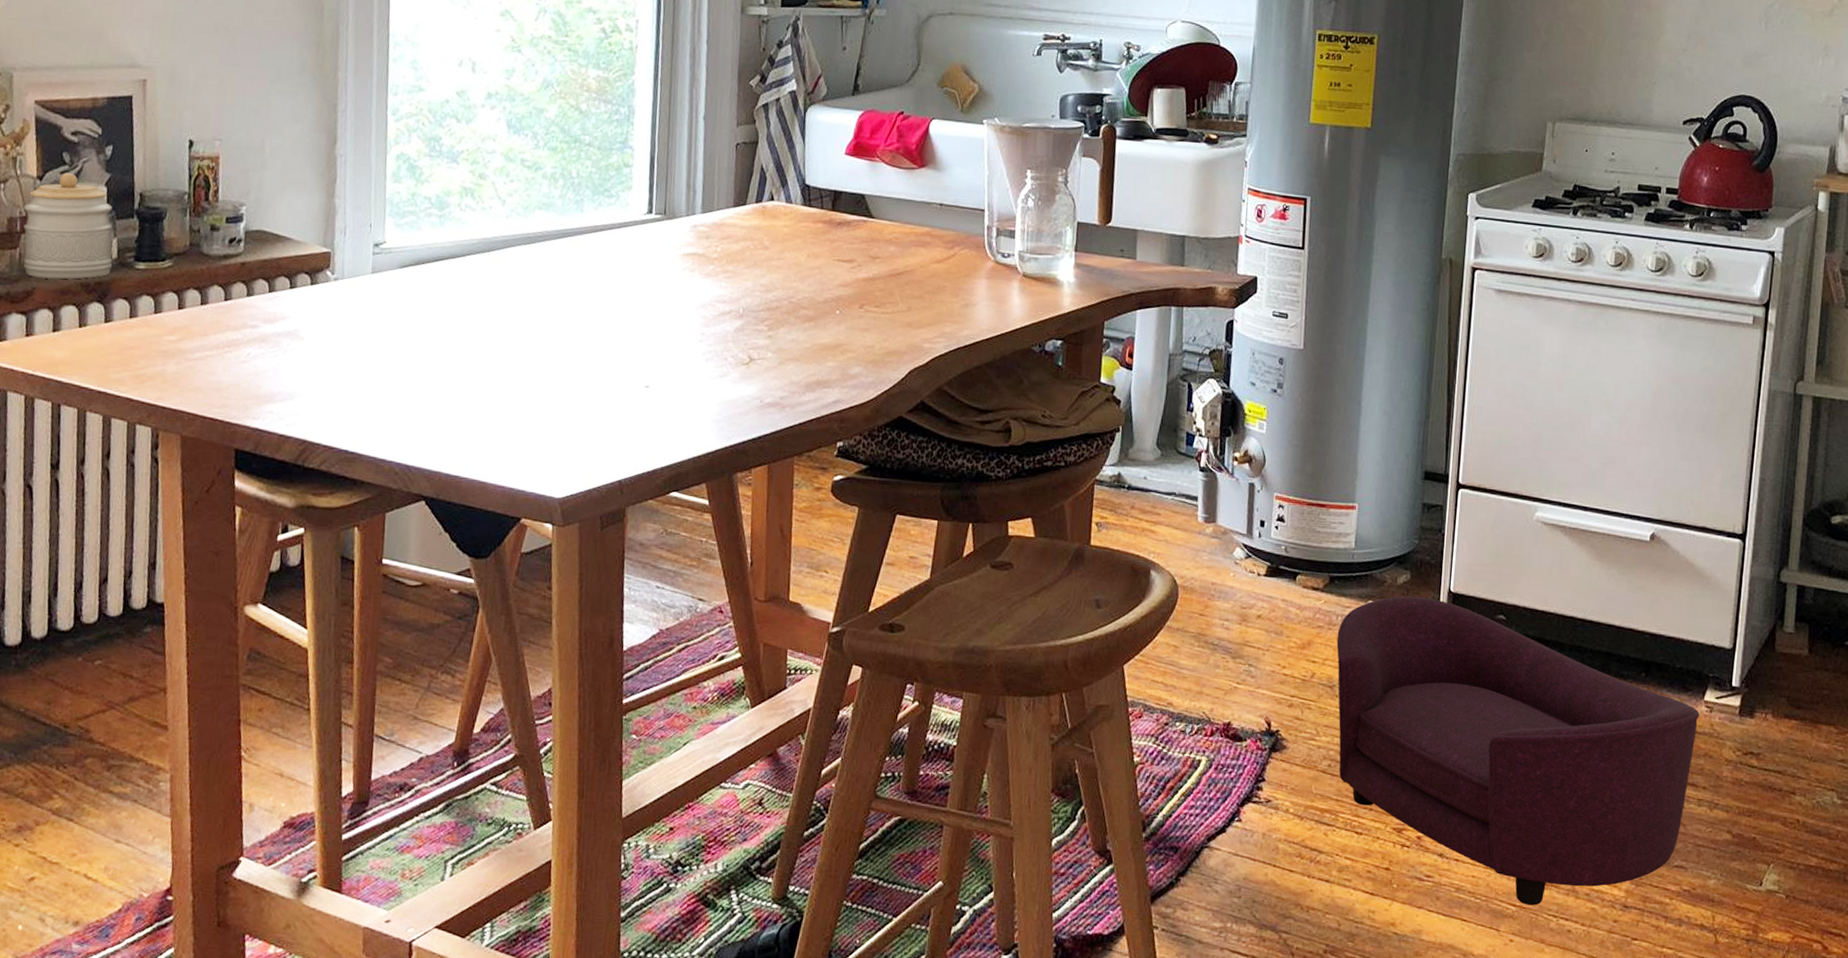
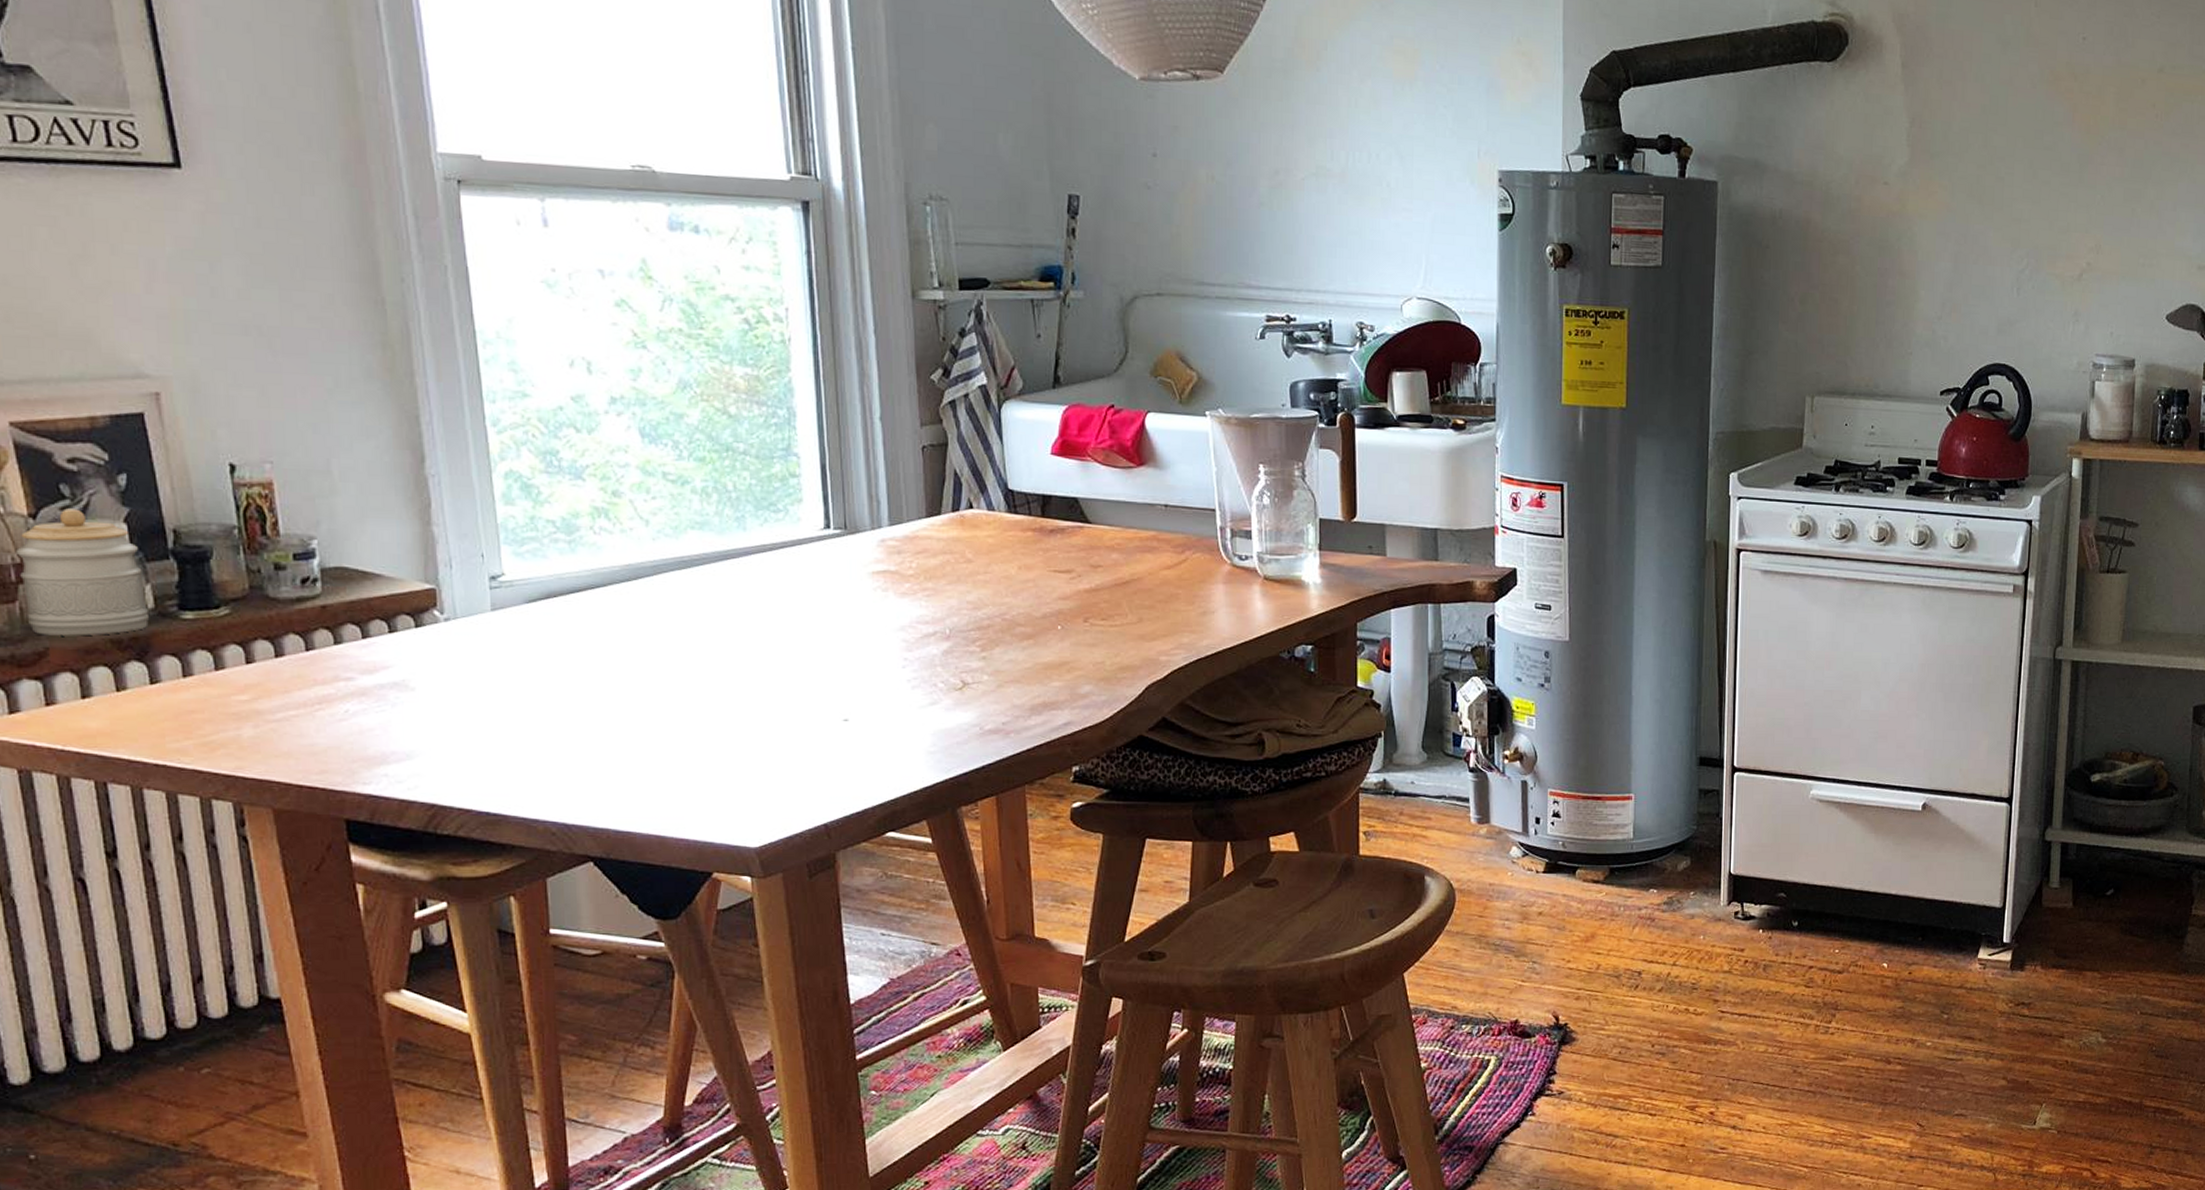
dog bed: present [1336,596,1700,906] -> none [1620,881,1974,1165]

